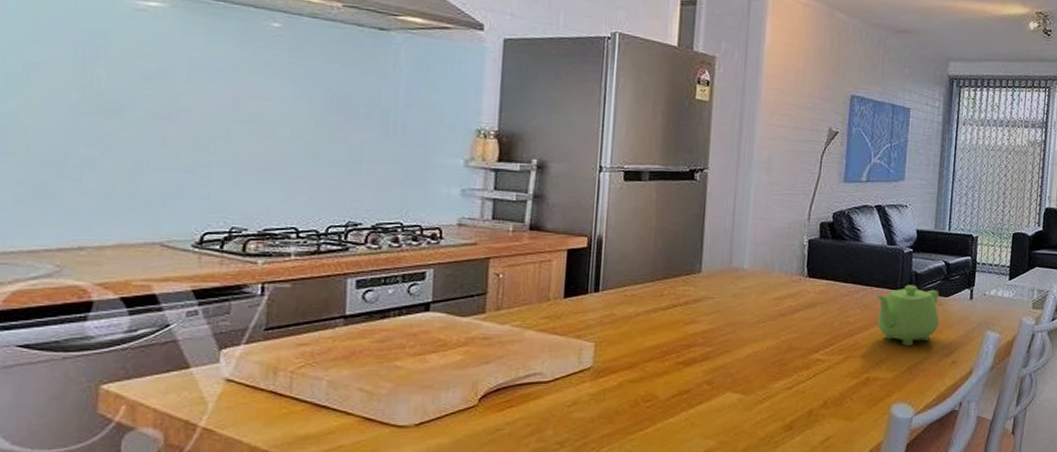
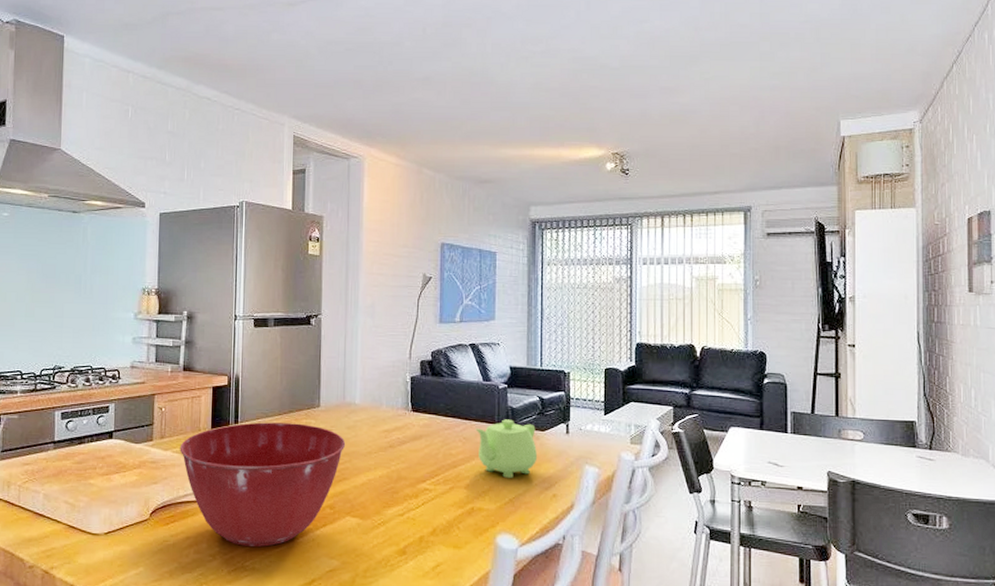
mixing bowl: none [521,290,730,430] -> present [180,422,346,547]

